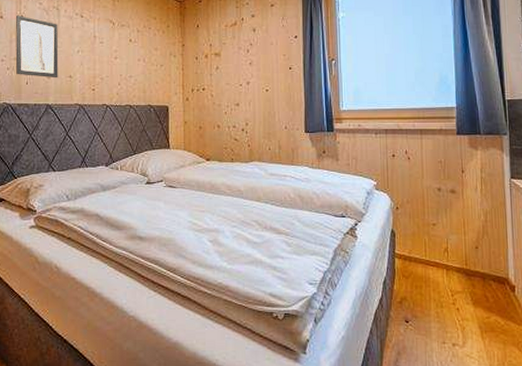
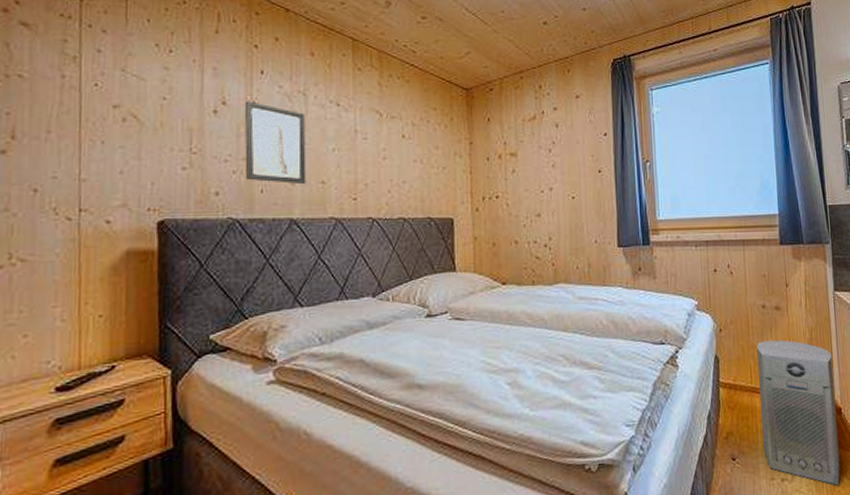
air purifier: none [431,220,512,355] -> present [756,340,840,486]

